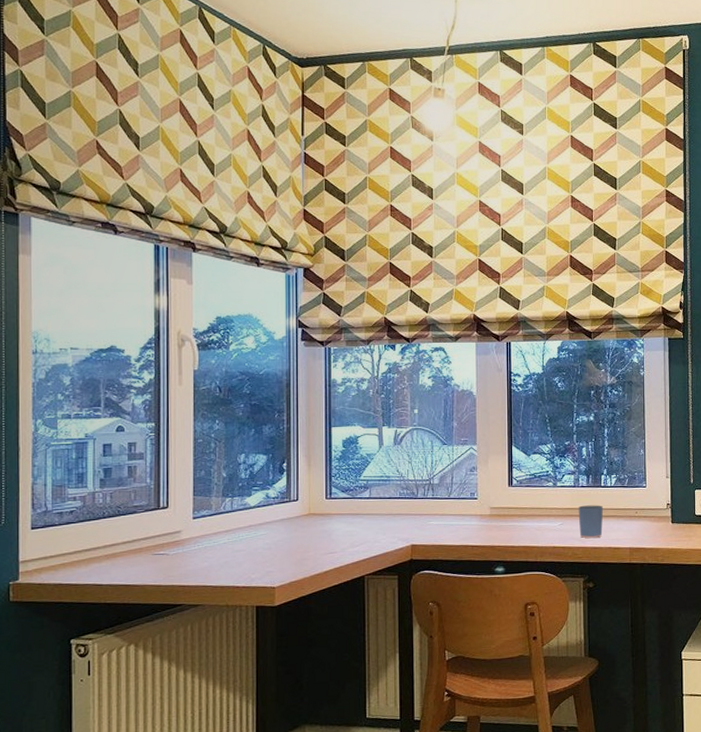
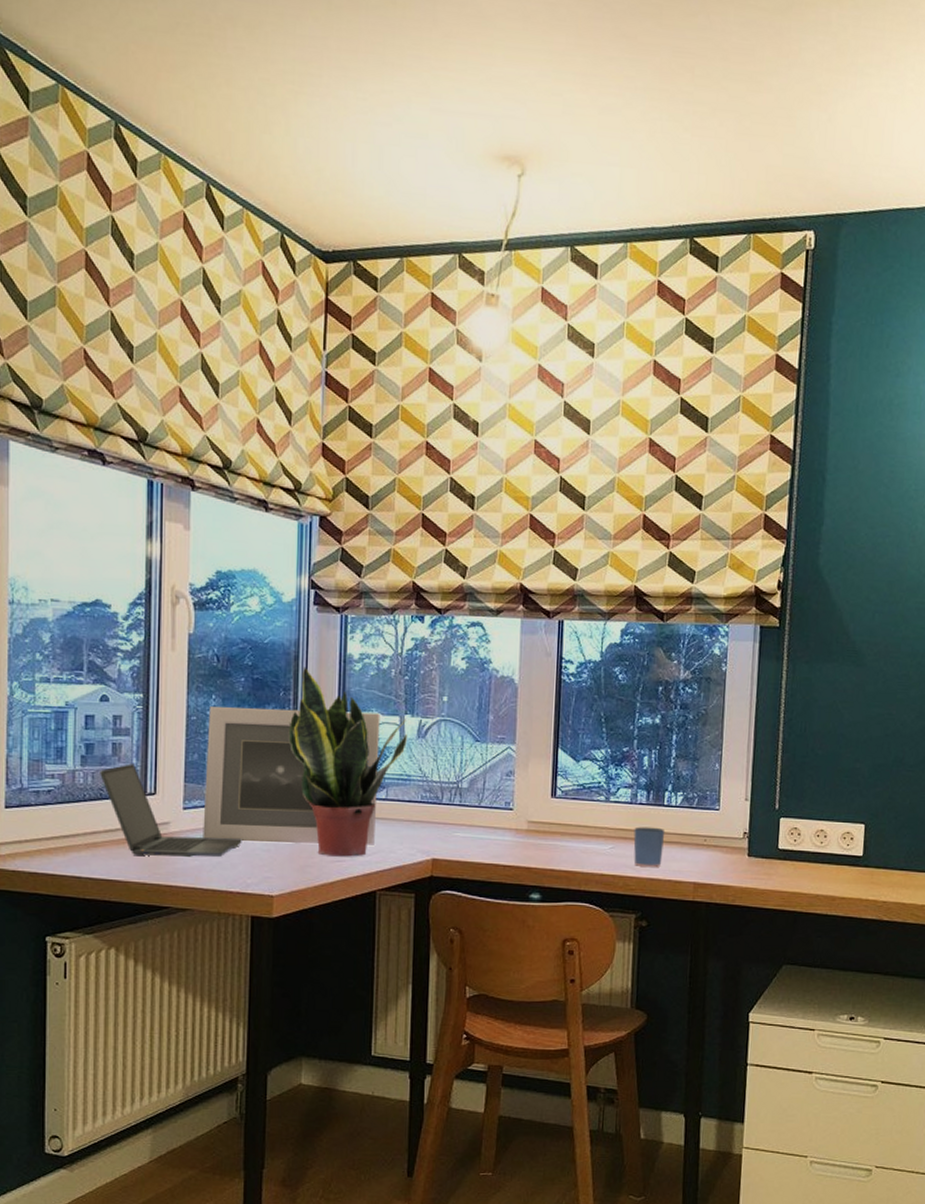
laptop: none [117,483,246,561] -> present [100,763,242,858]
picture frame: none [211,427,362,543] -> present [203,707,380,845]
potted plant: none [283,392,385,550] -> present [288,666,407,857]

